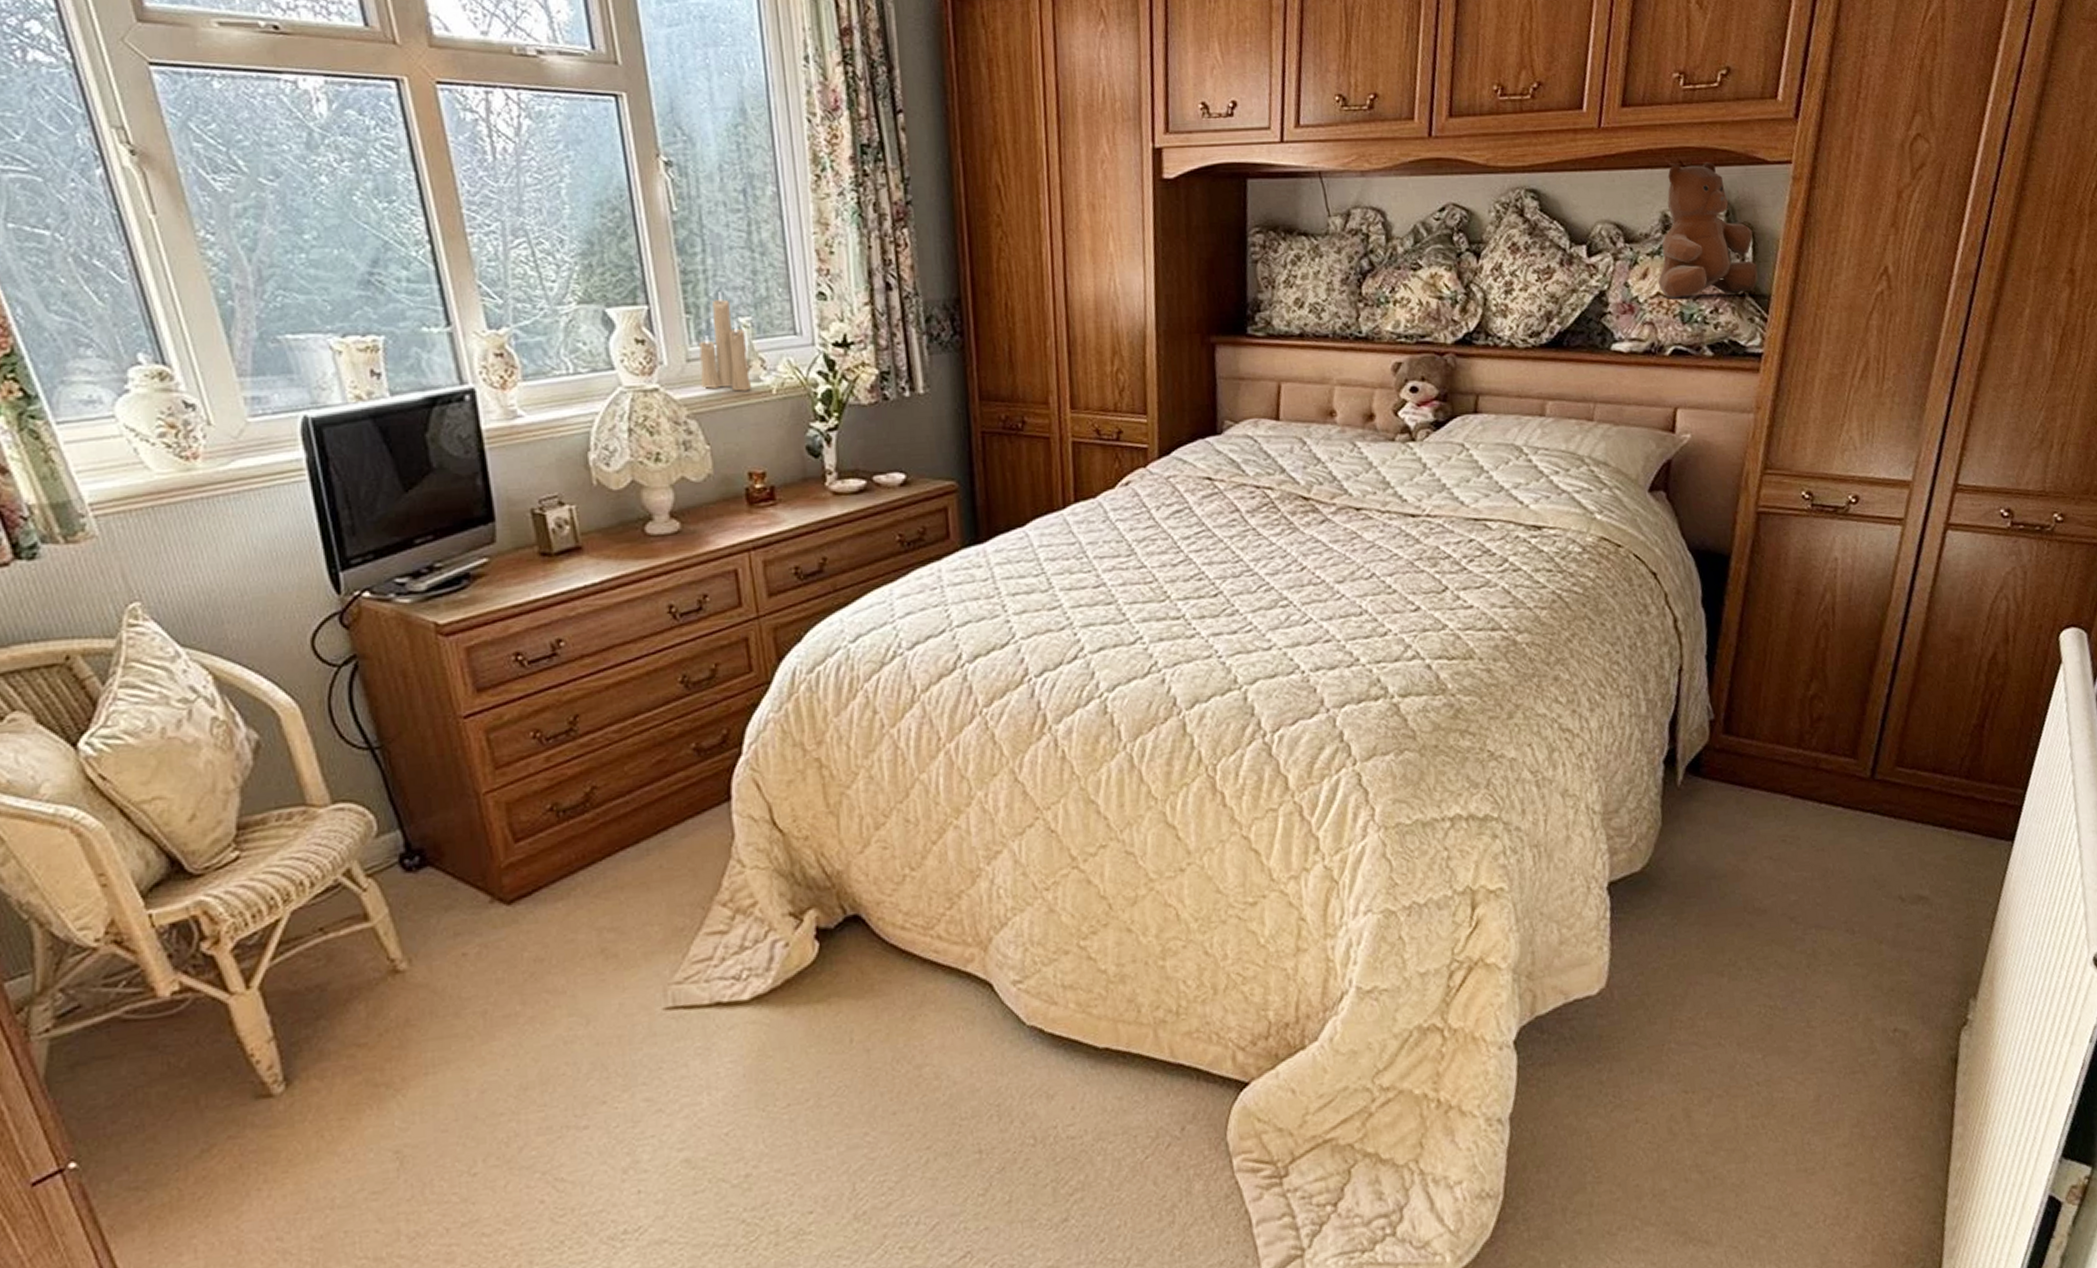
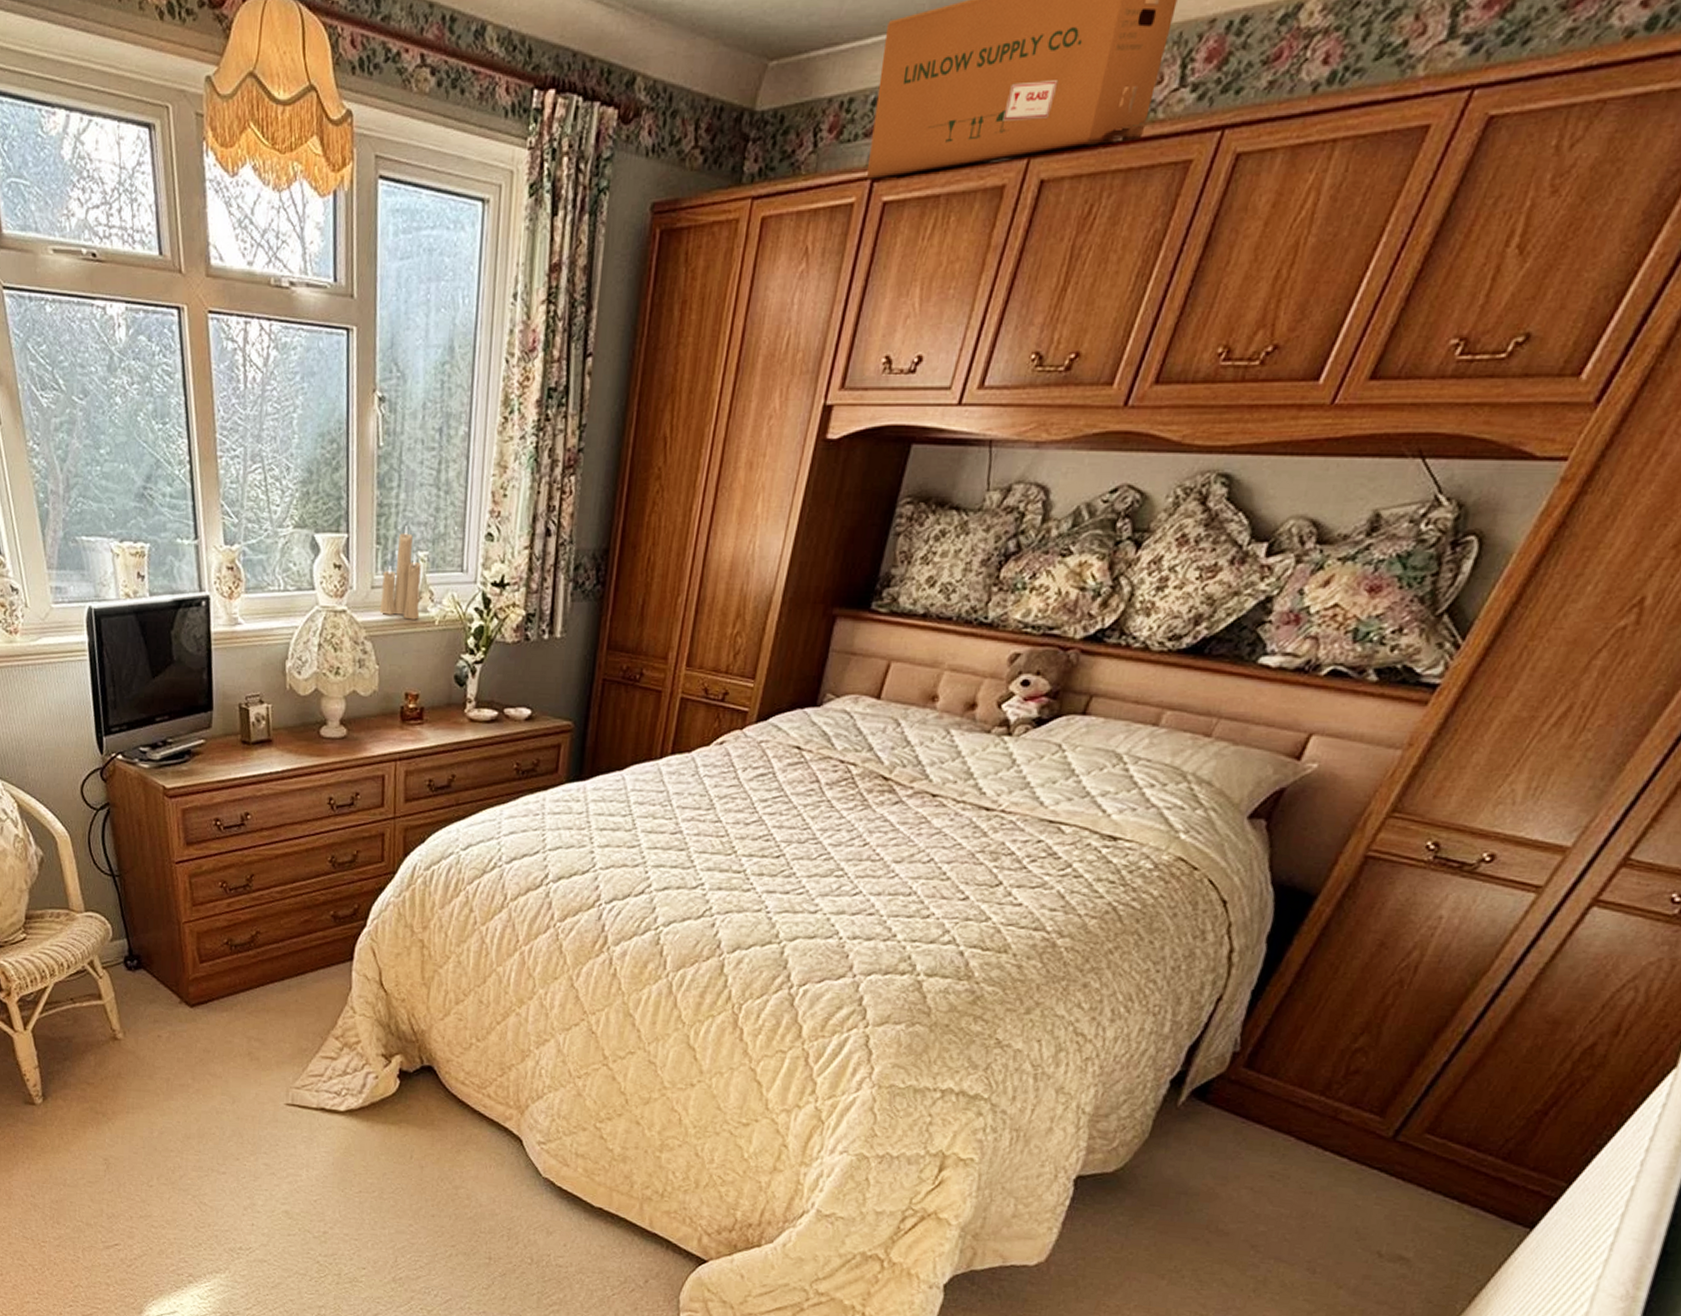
teddy bear: present [1657,162,1758,298] -> none [1339,453,1483,614]

